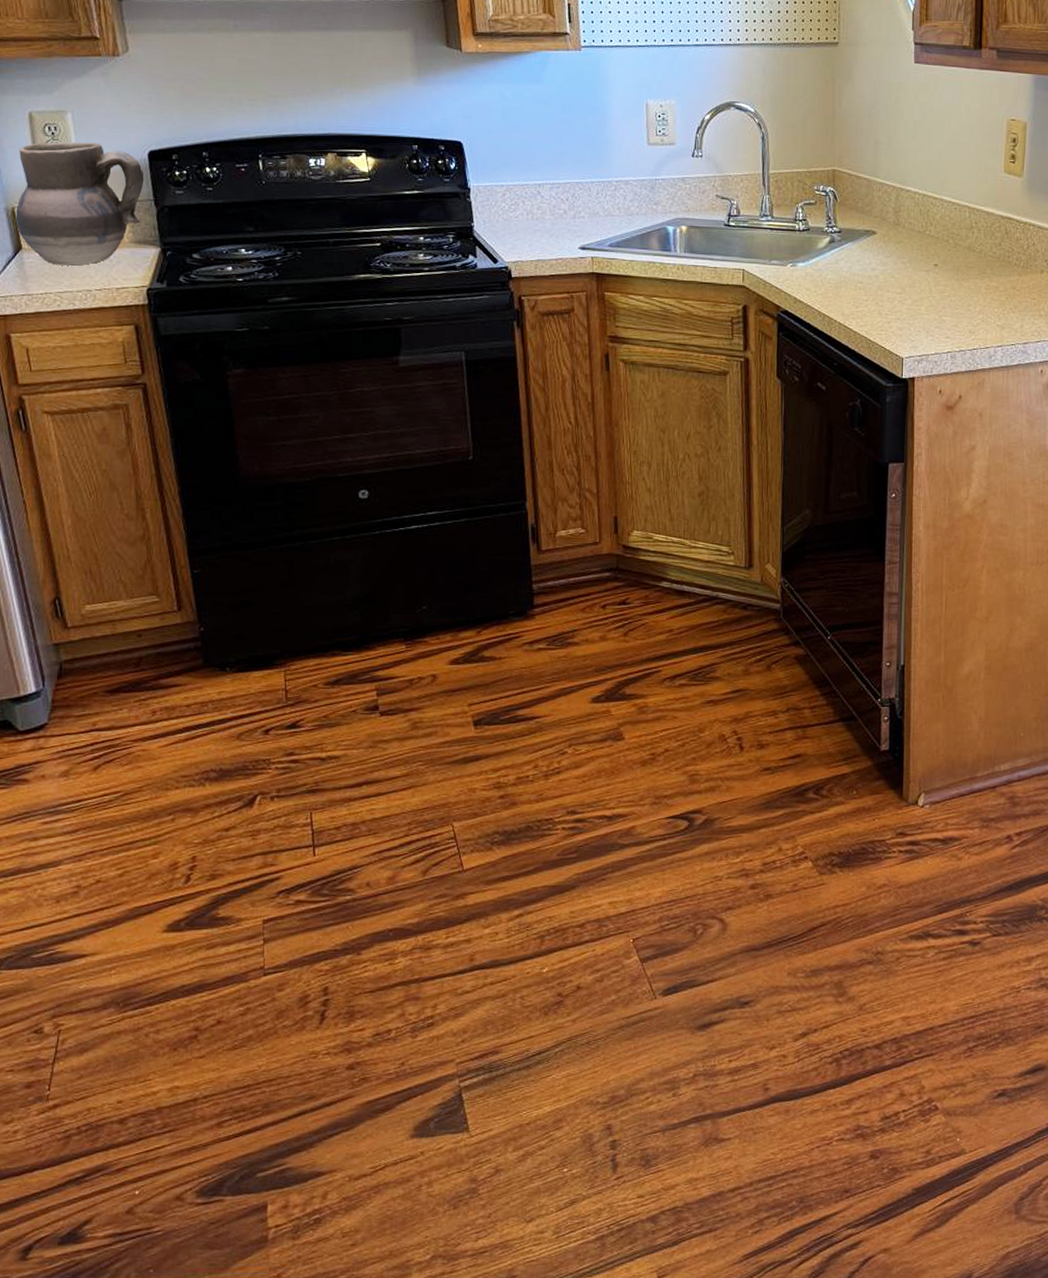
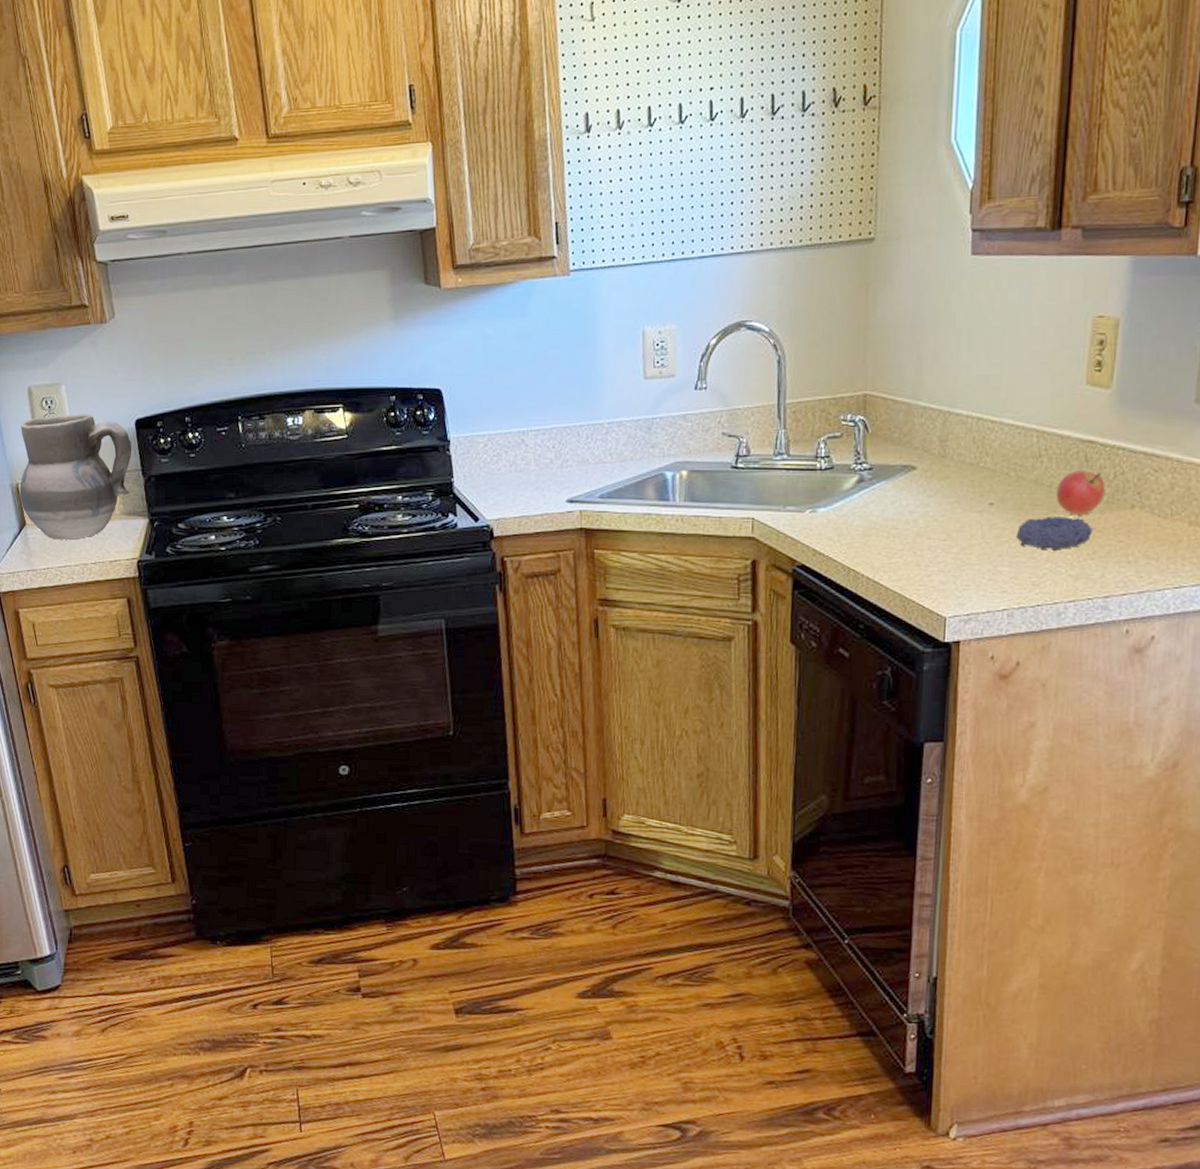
sponge: none [955,277,1013,305] -> present [1015,517,1093,551]
fruit: none [984,241,1021,277] -> present [1056,470,1105,515]

